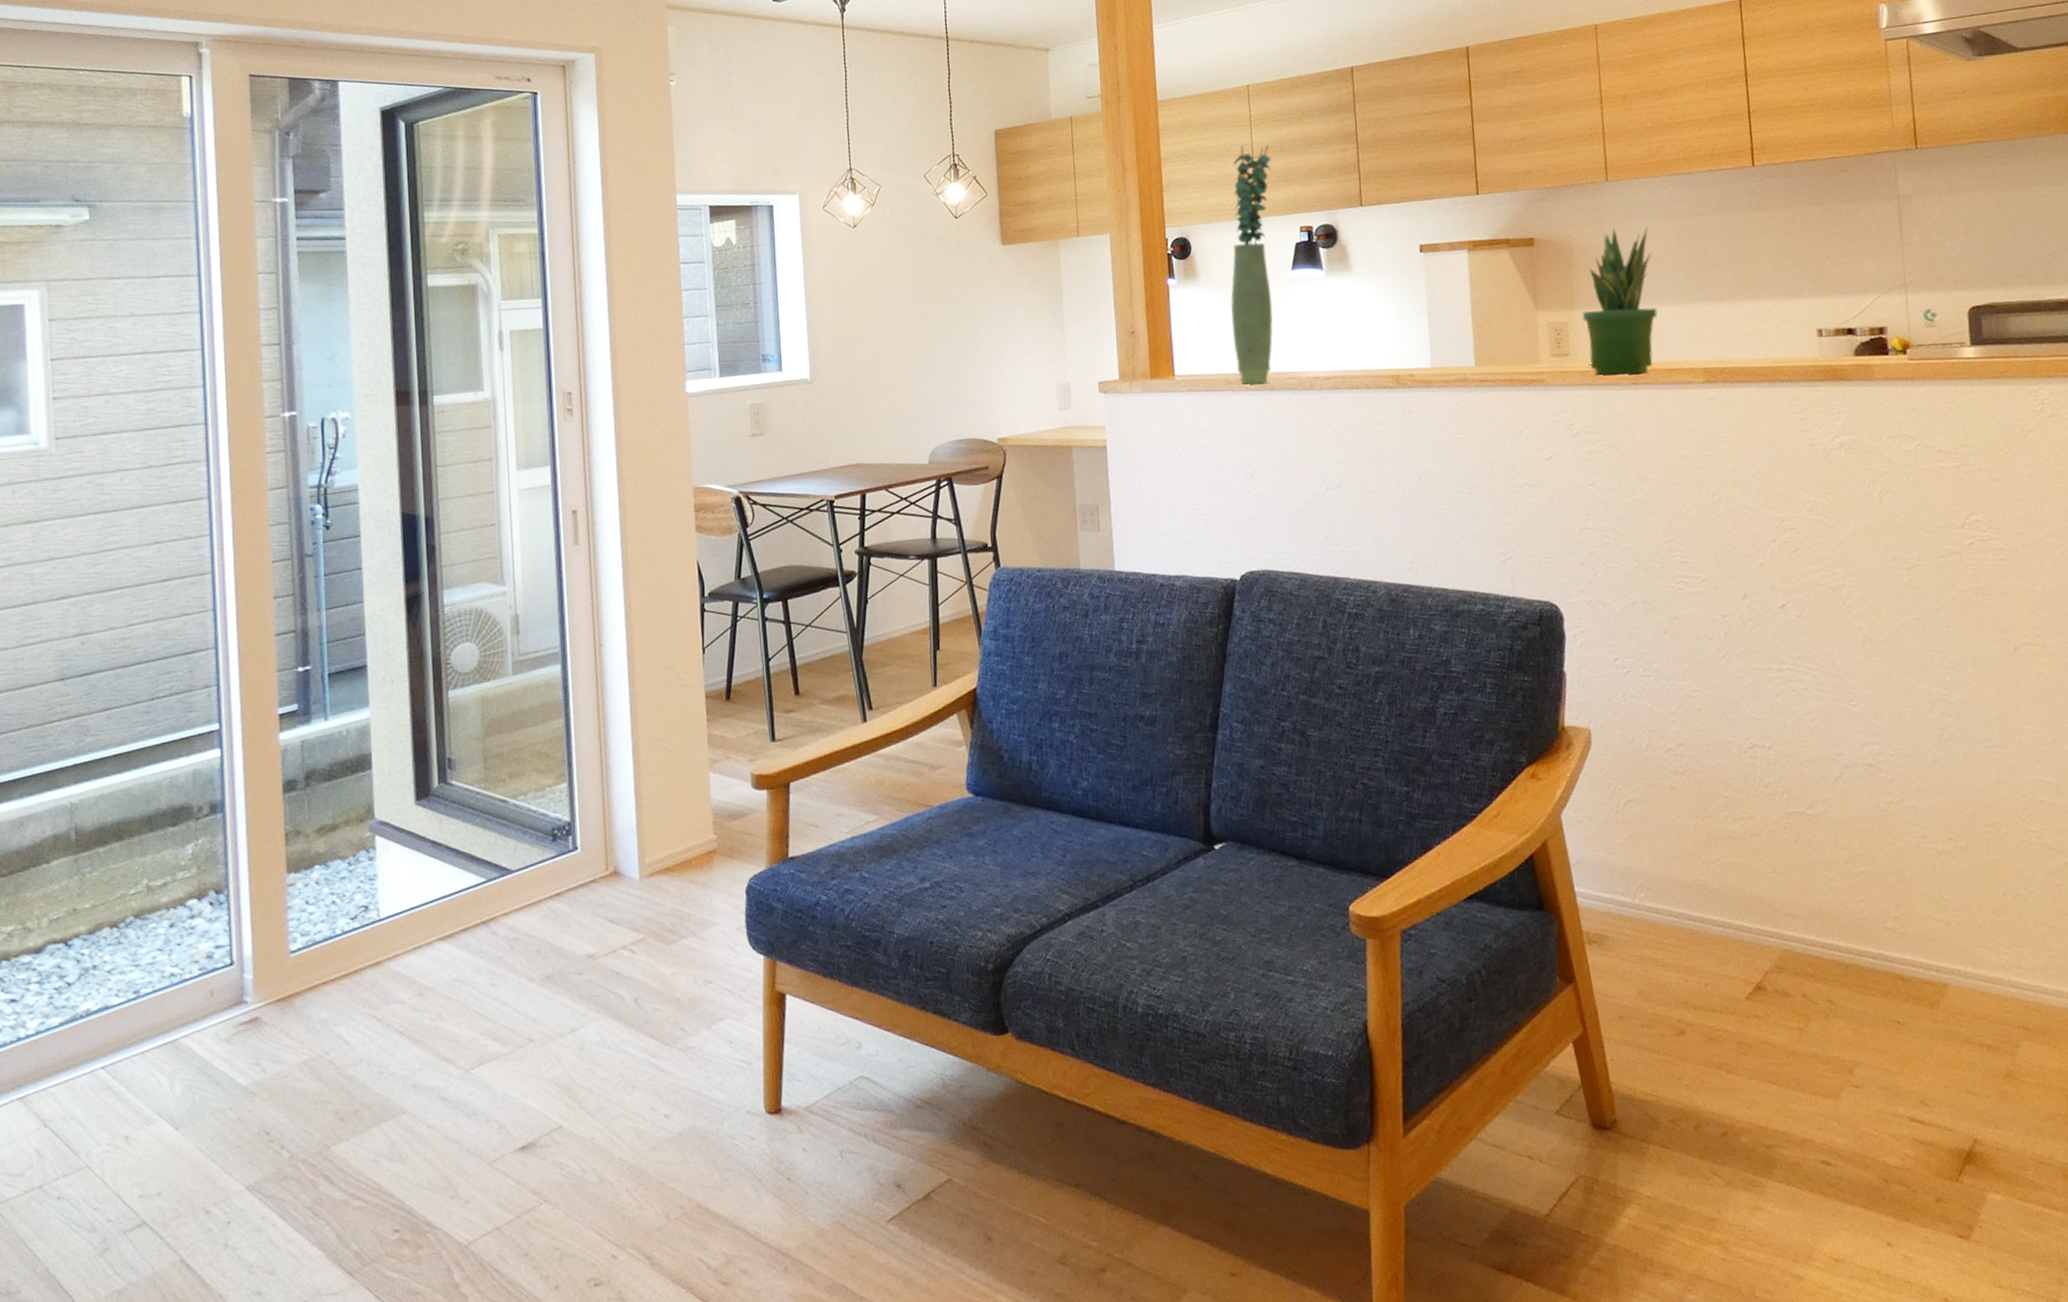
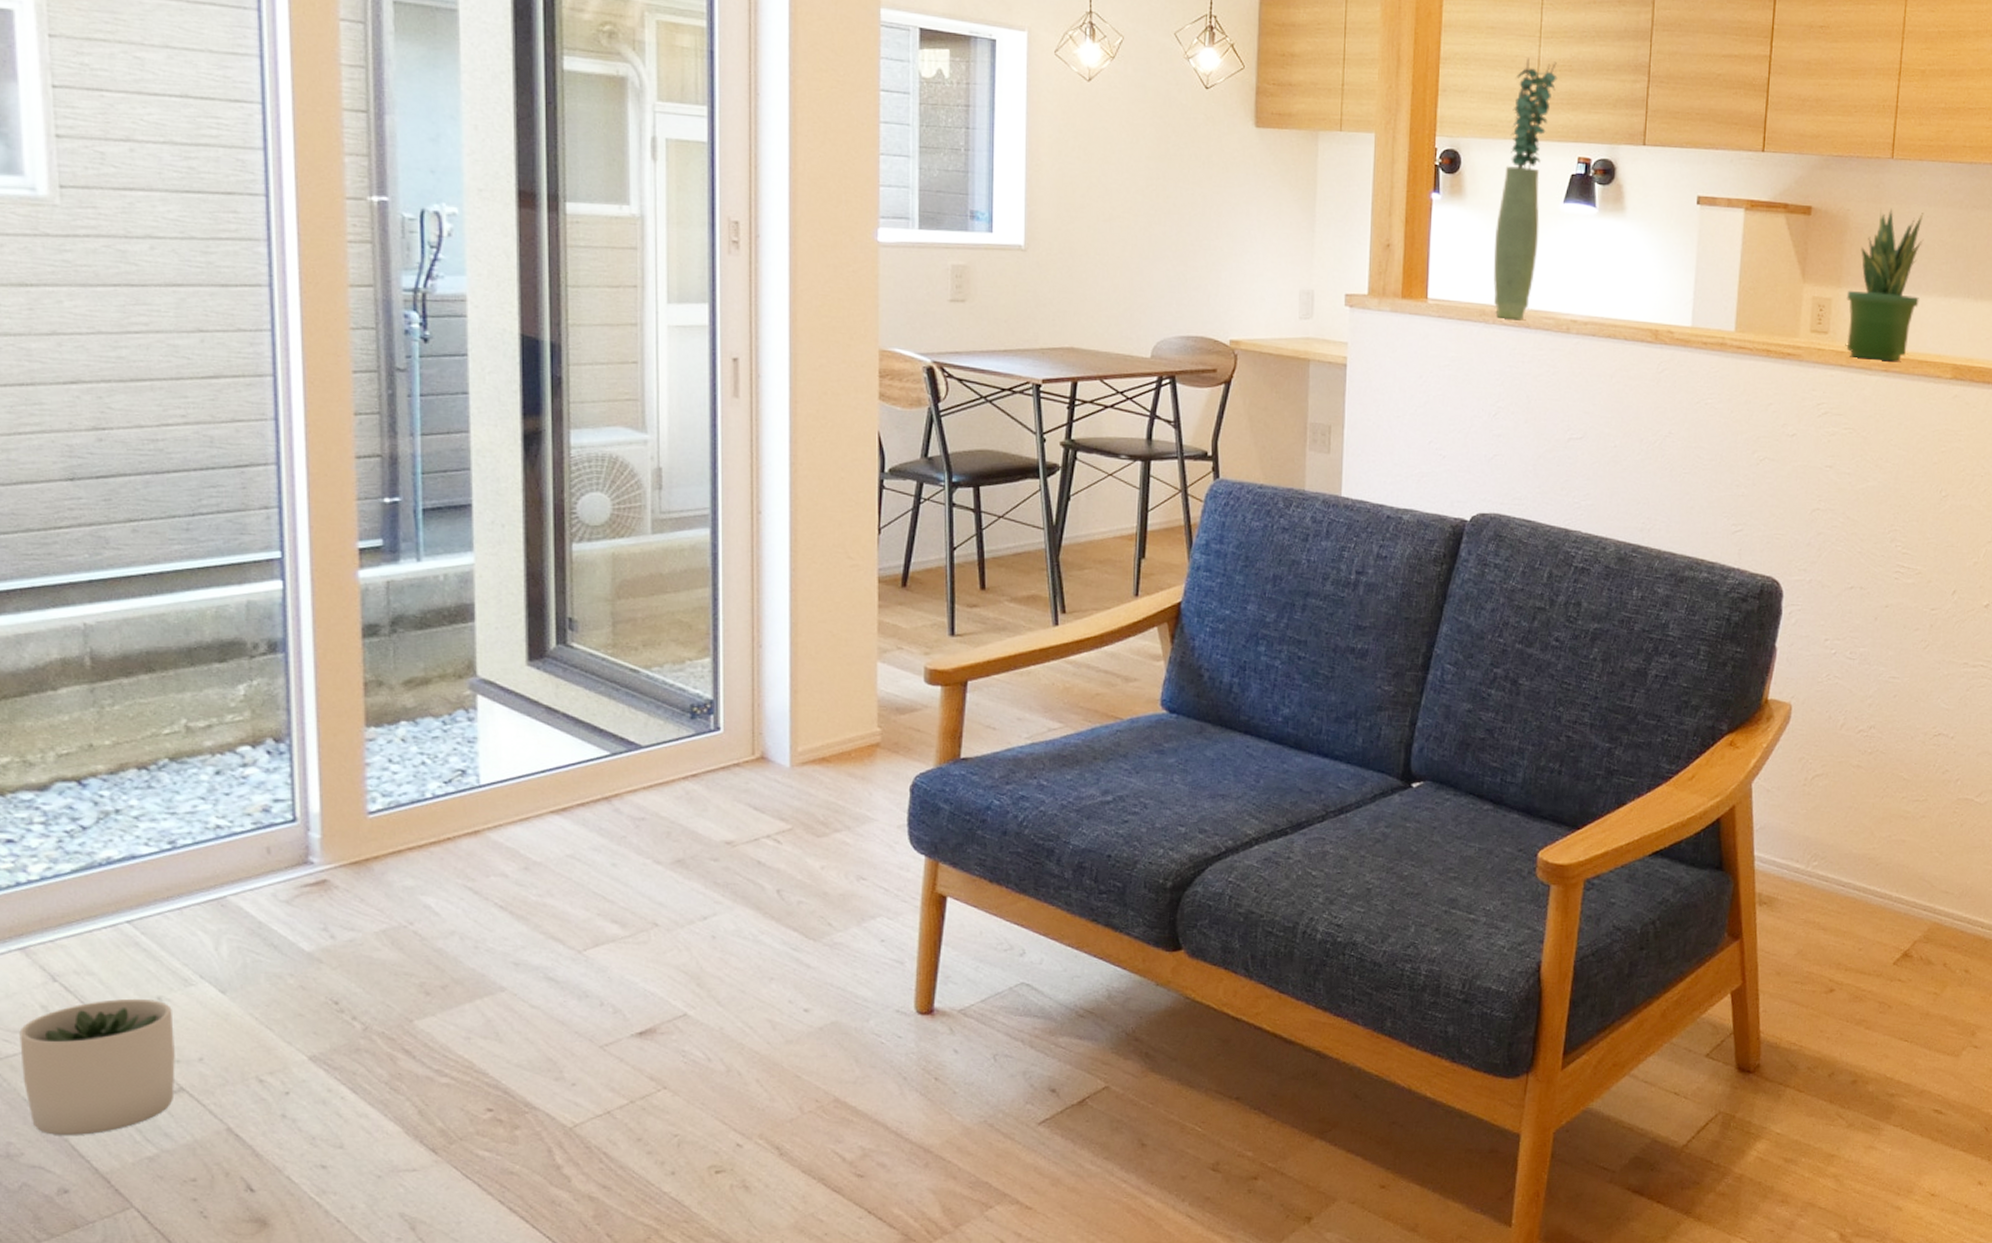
planter: none [18,1138,139,1272] -> present [19,998,175,1135]

